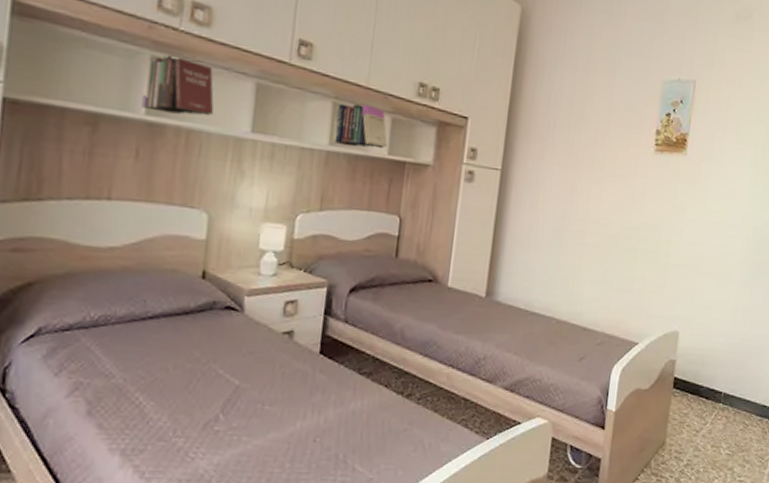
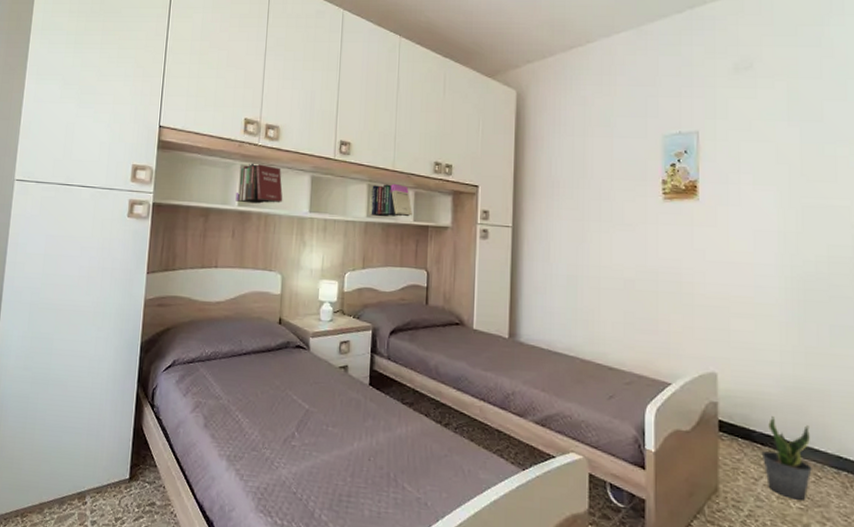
potted plant: none [704,372,746,447] -> present [761,416,812,500]

